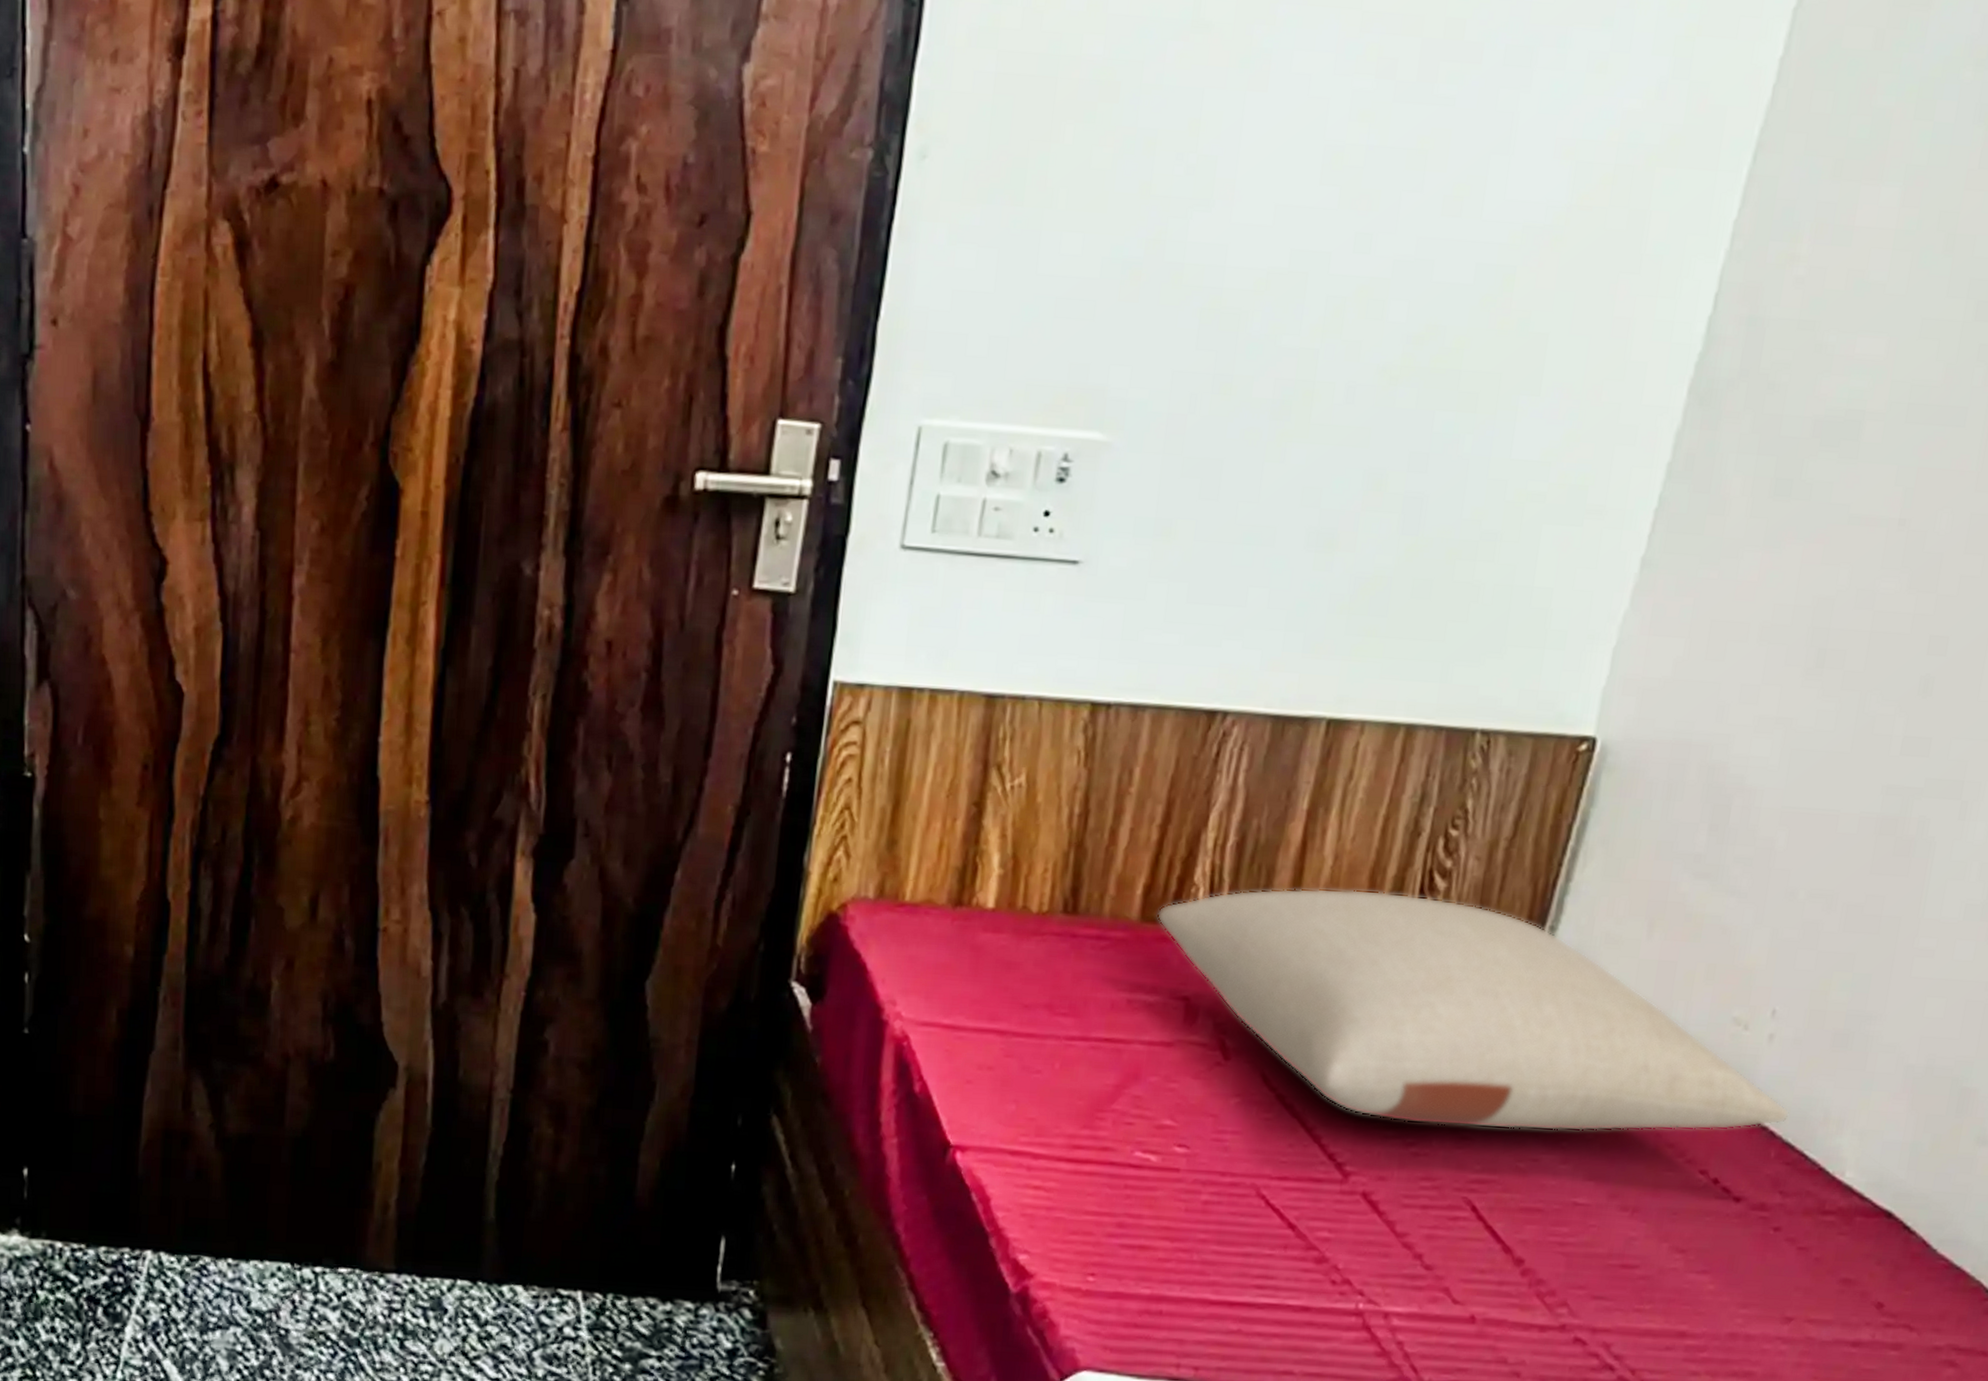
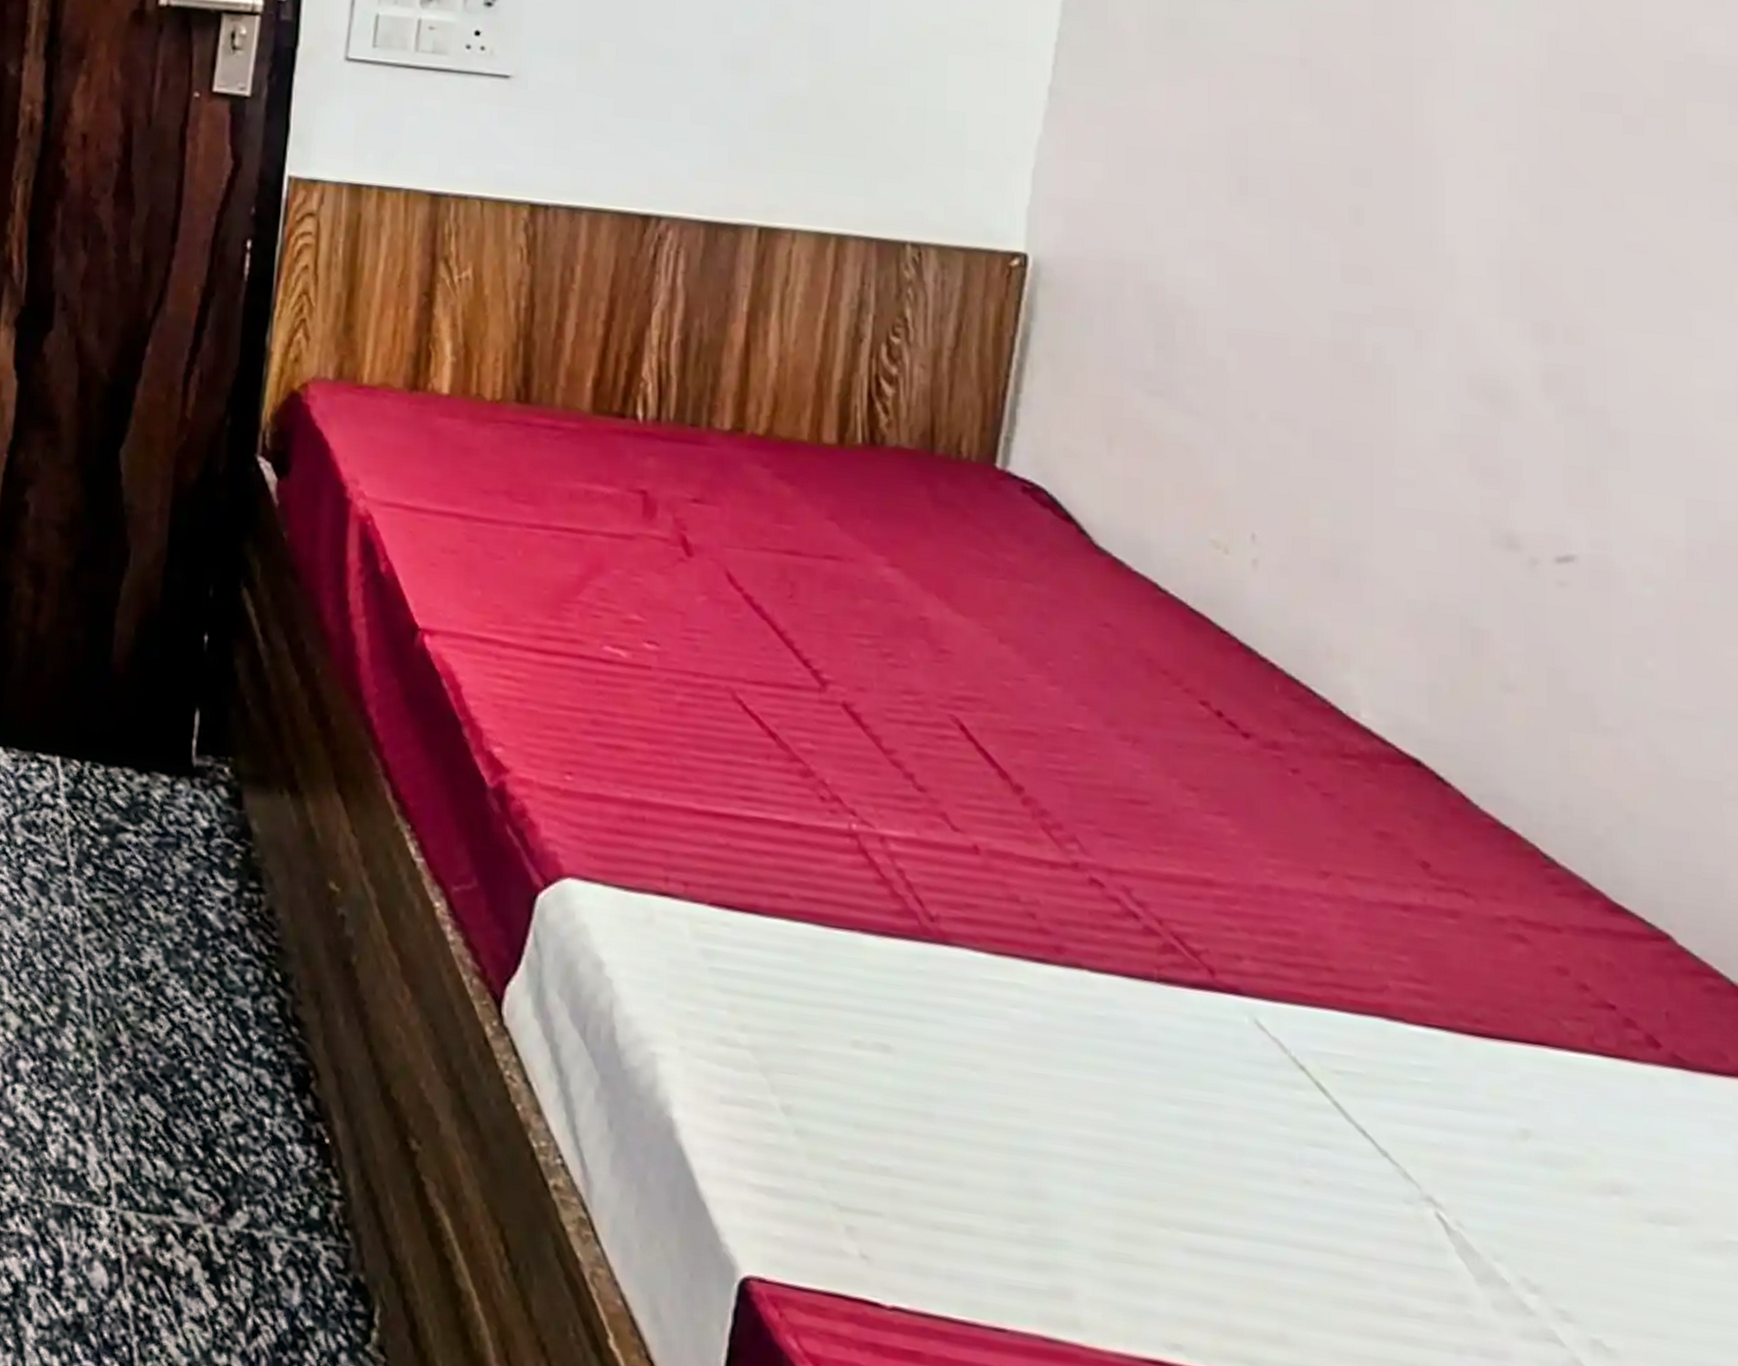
pillow: present [1156,888,1790,1132] -> none [608,387,1289,659]

